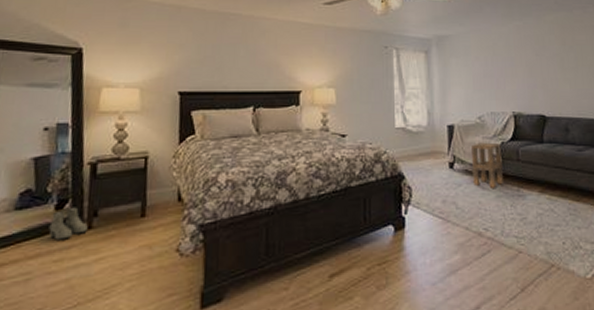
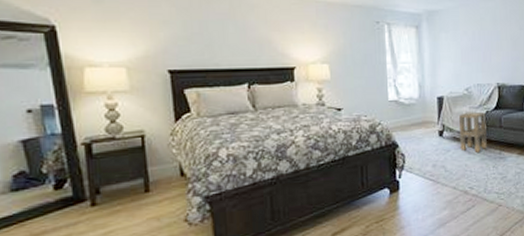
boots: present [49,207,88,240] -> none [51,186,92,218]

